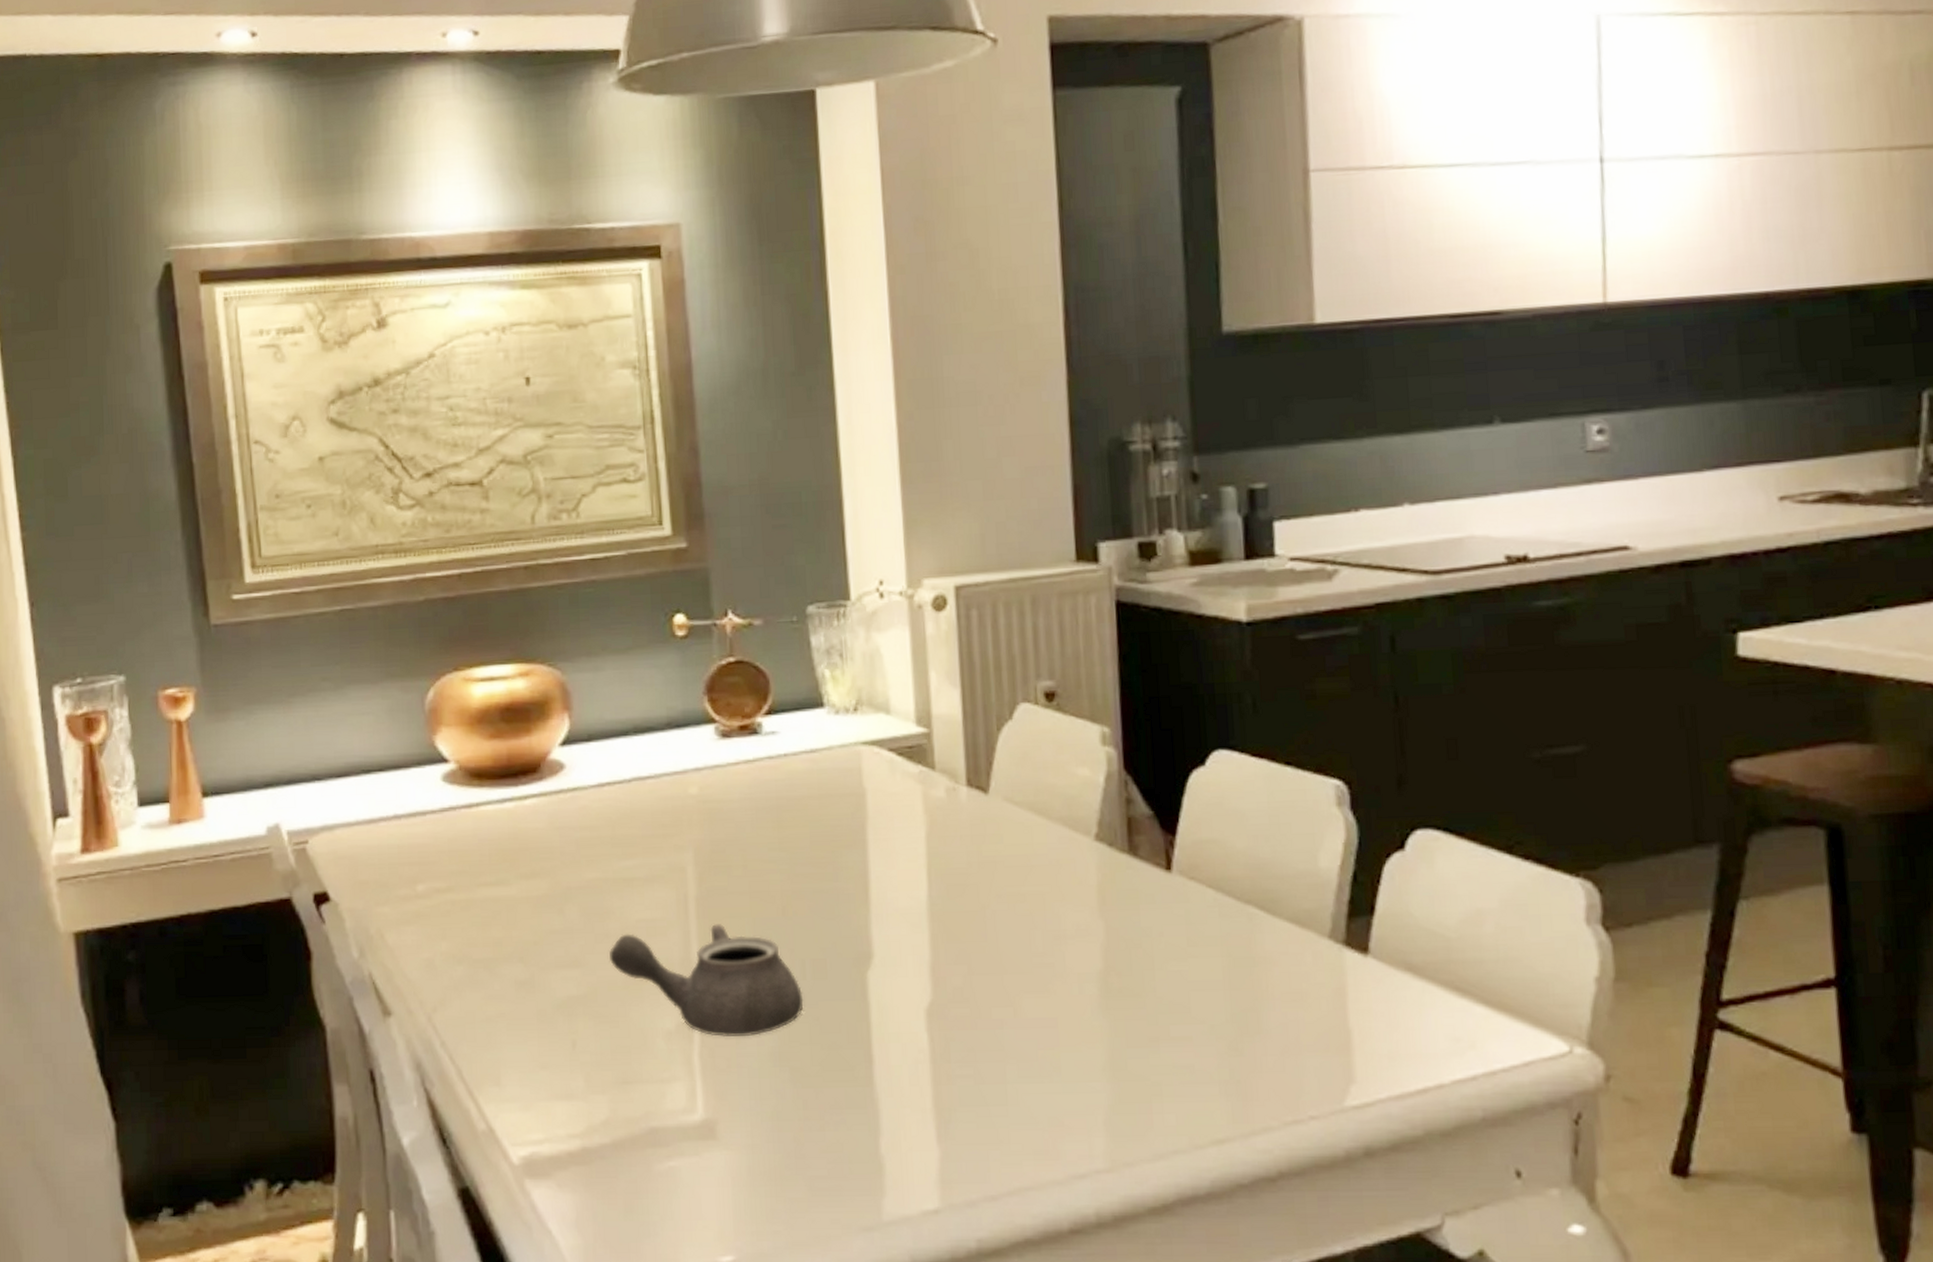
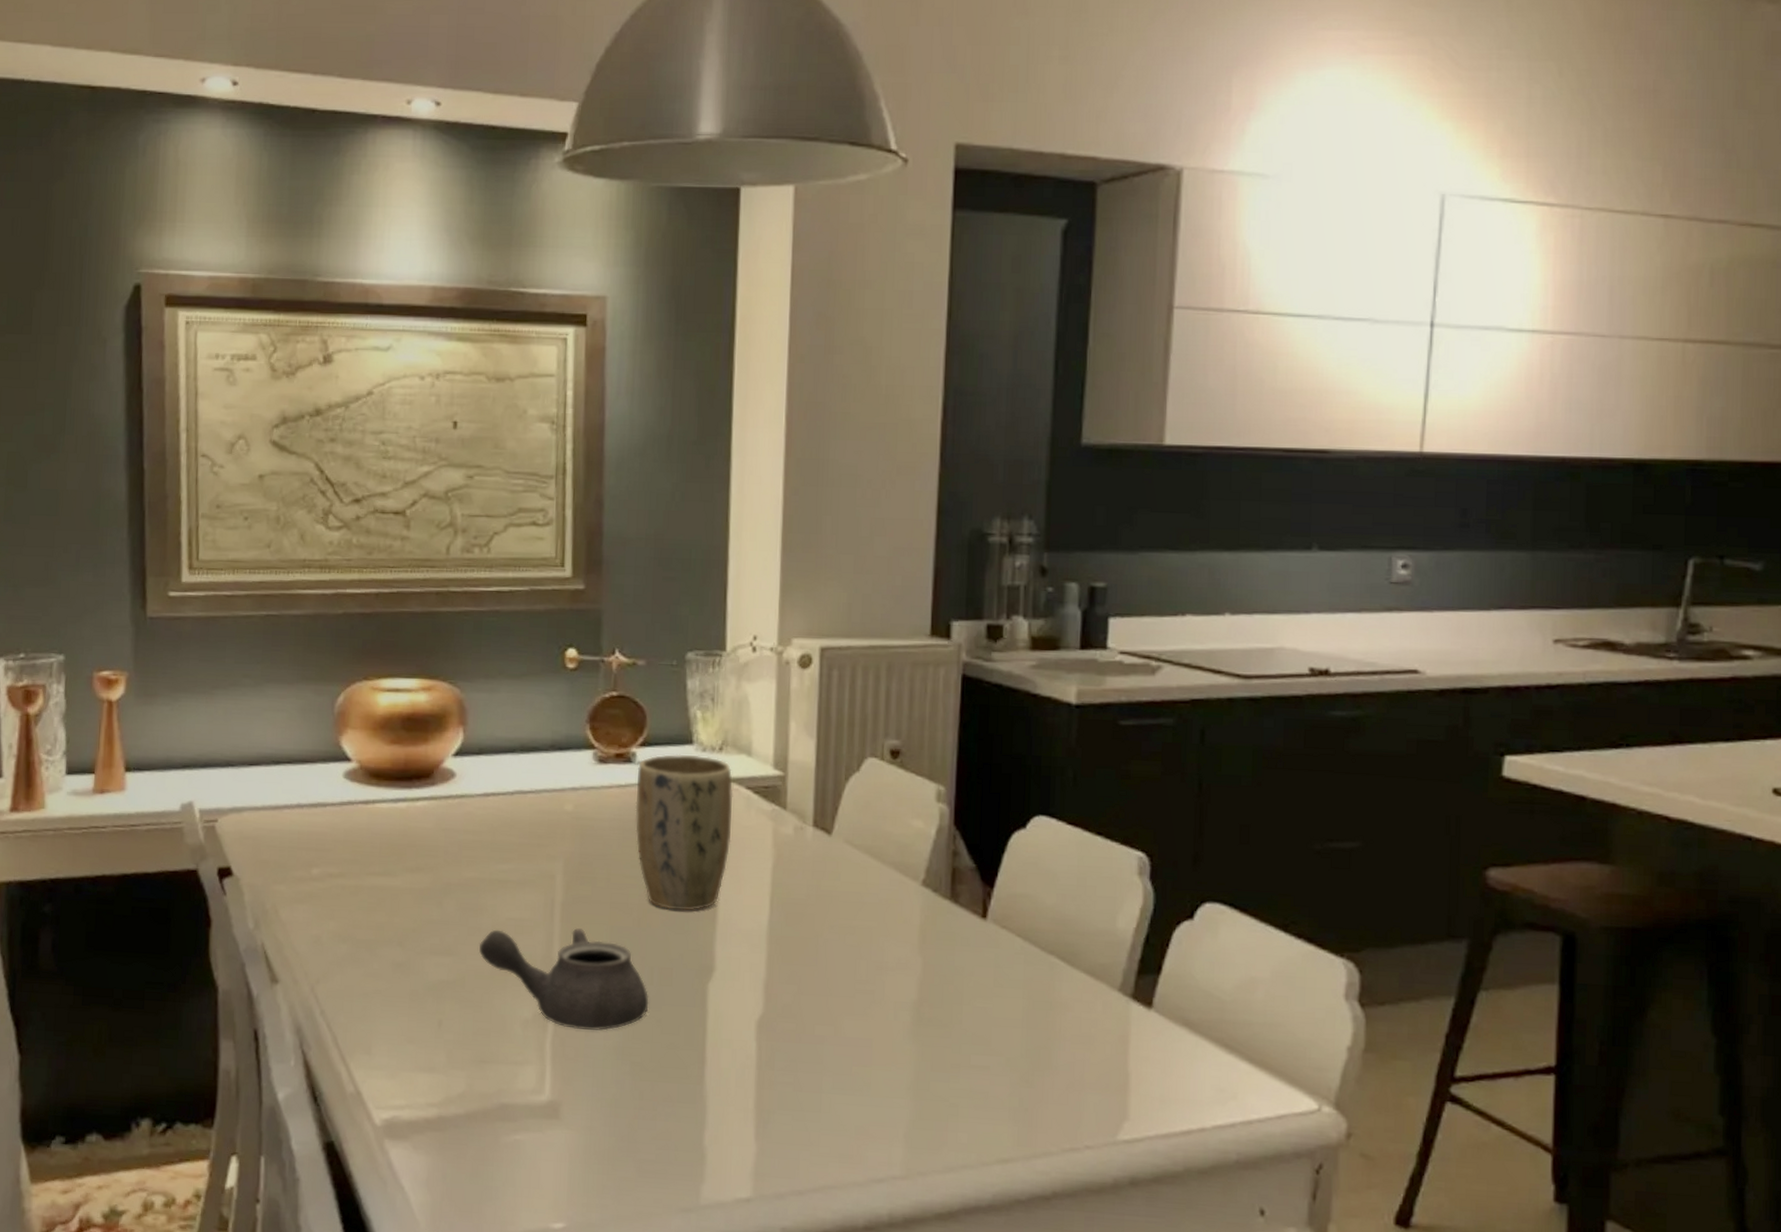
plant pot: none [765,718,877,894] -> present [635,754,733,911]

